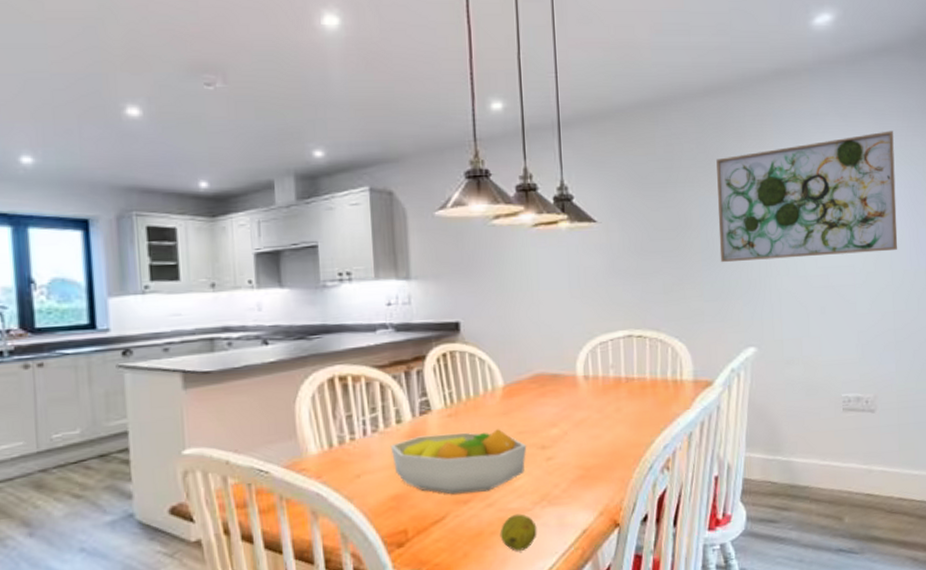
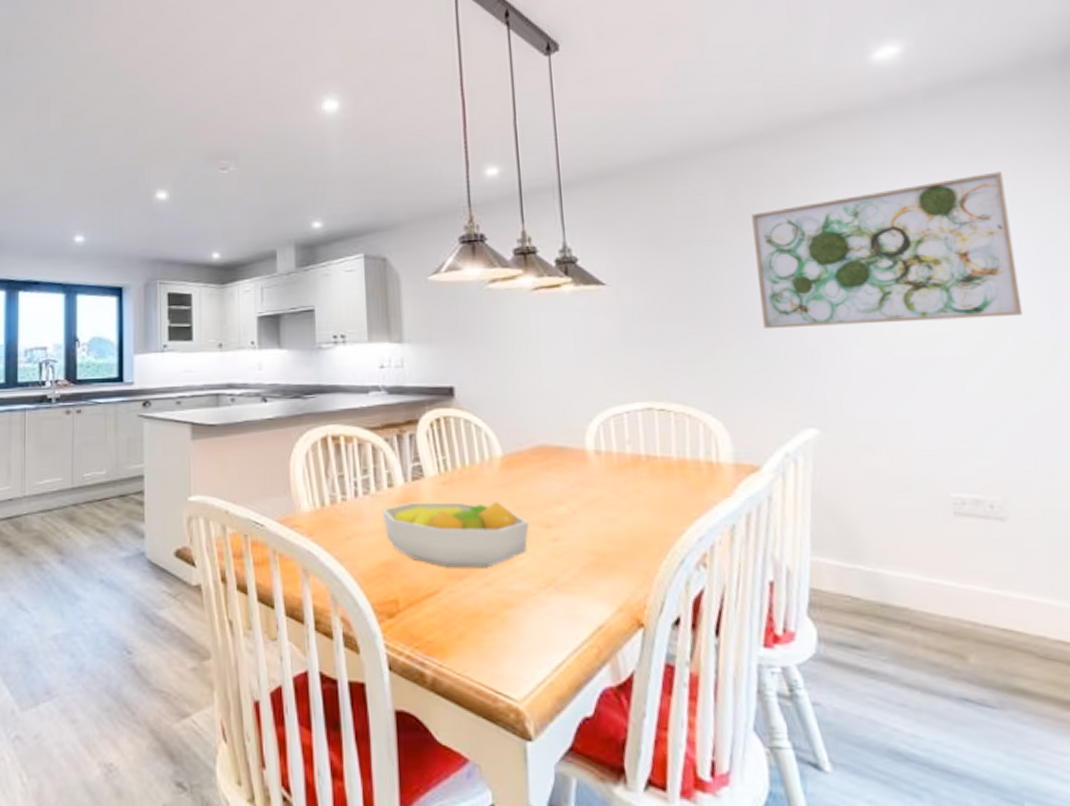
fruit: present [500,514,537,551] -> none [499,598,543,640]

